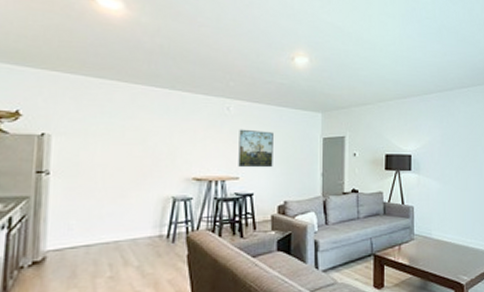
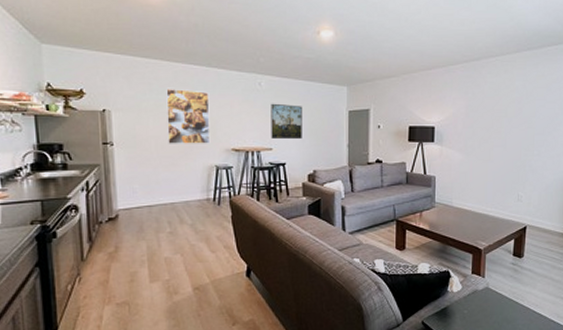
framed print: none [117,110,171,173] -> present [166,88,211,144]

